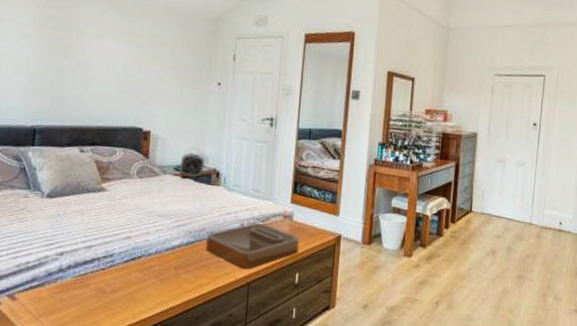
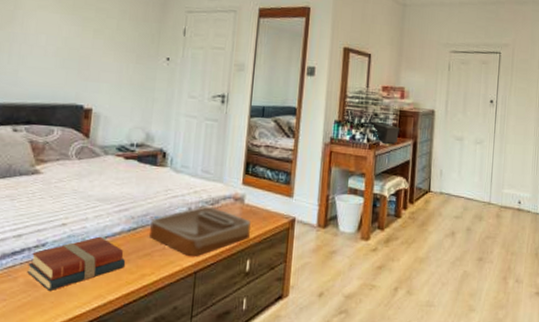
books: none [98,249,185,297] -> present [27,236,126,290]
alarm clock: present [179,152,205,178] -> none [122,131,151,159]
jewelry box: none [413,144,443,167] -> present [370,122,401,145]

